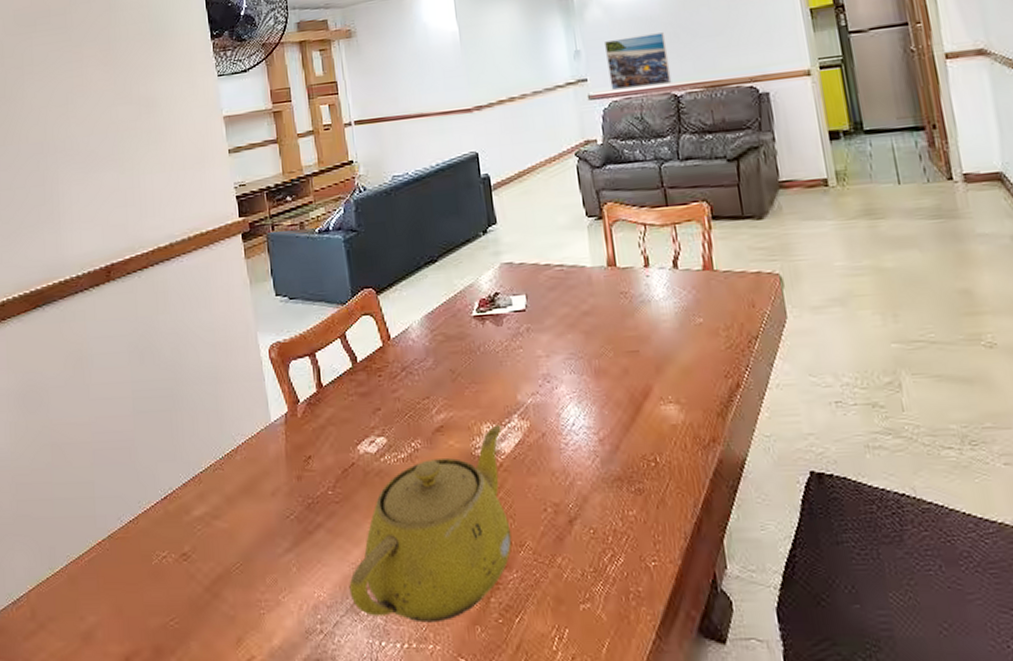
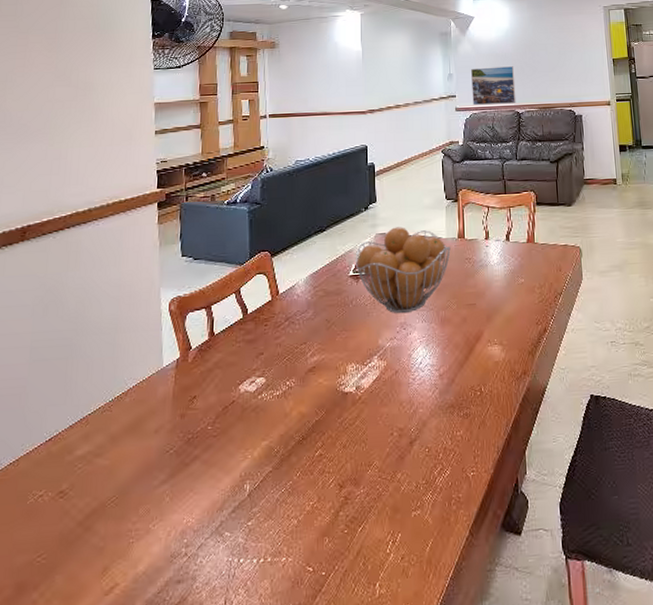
teapot: present [349,424,512,623] -> none [216,364,363,539]
fruit basket: none [477,254,599,363] -> present [355,227,451,314]

